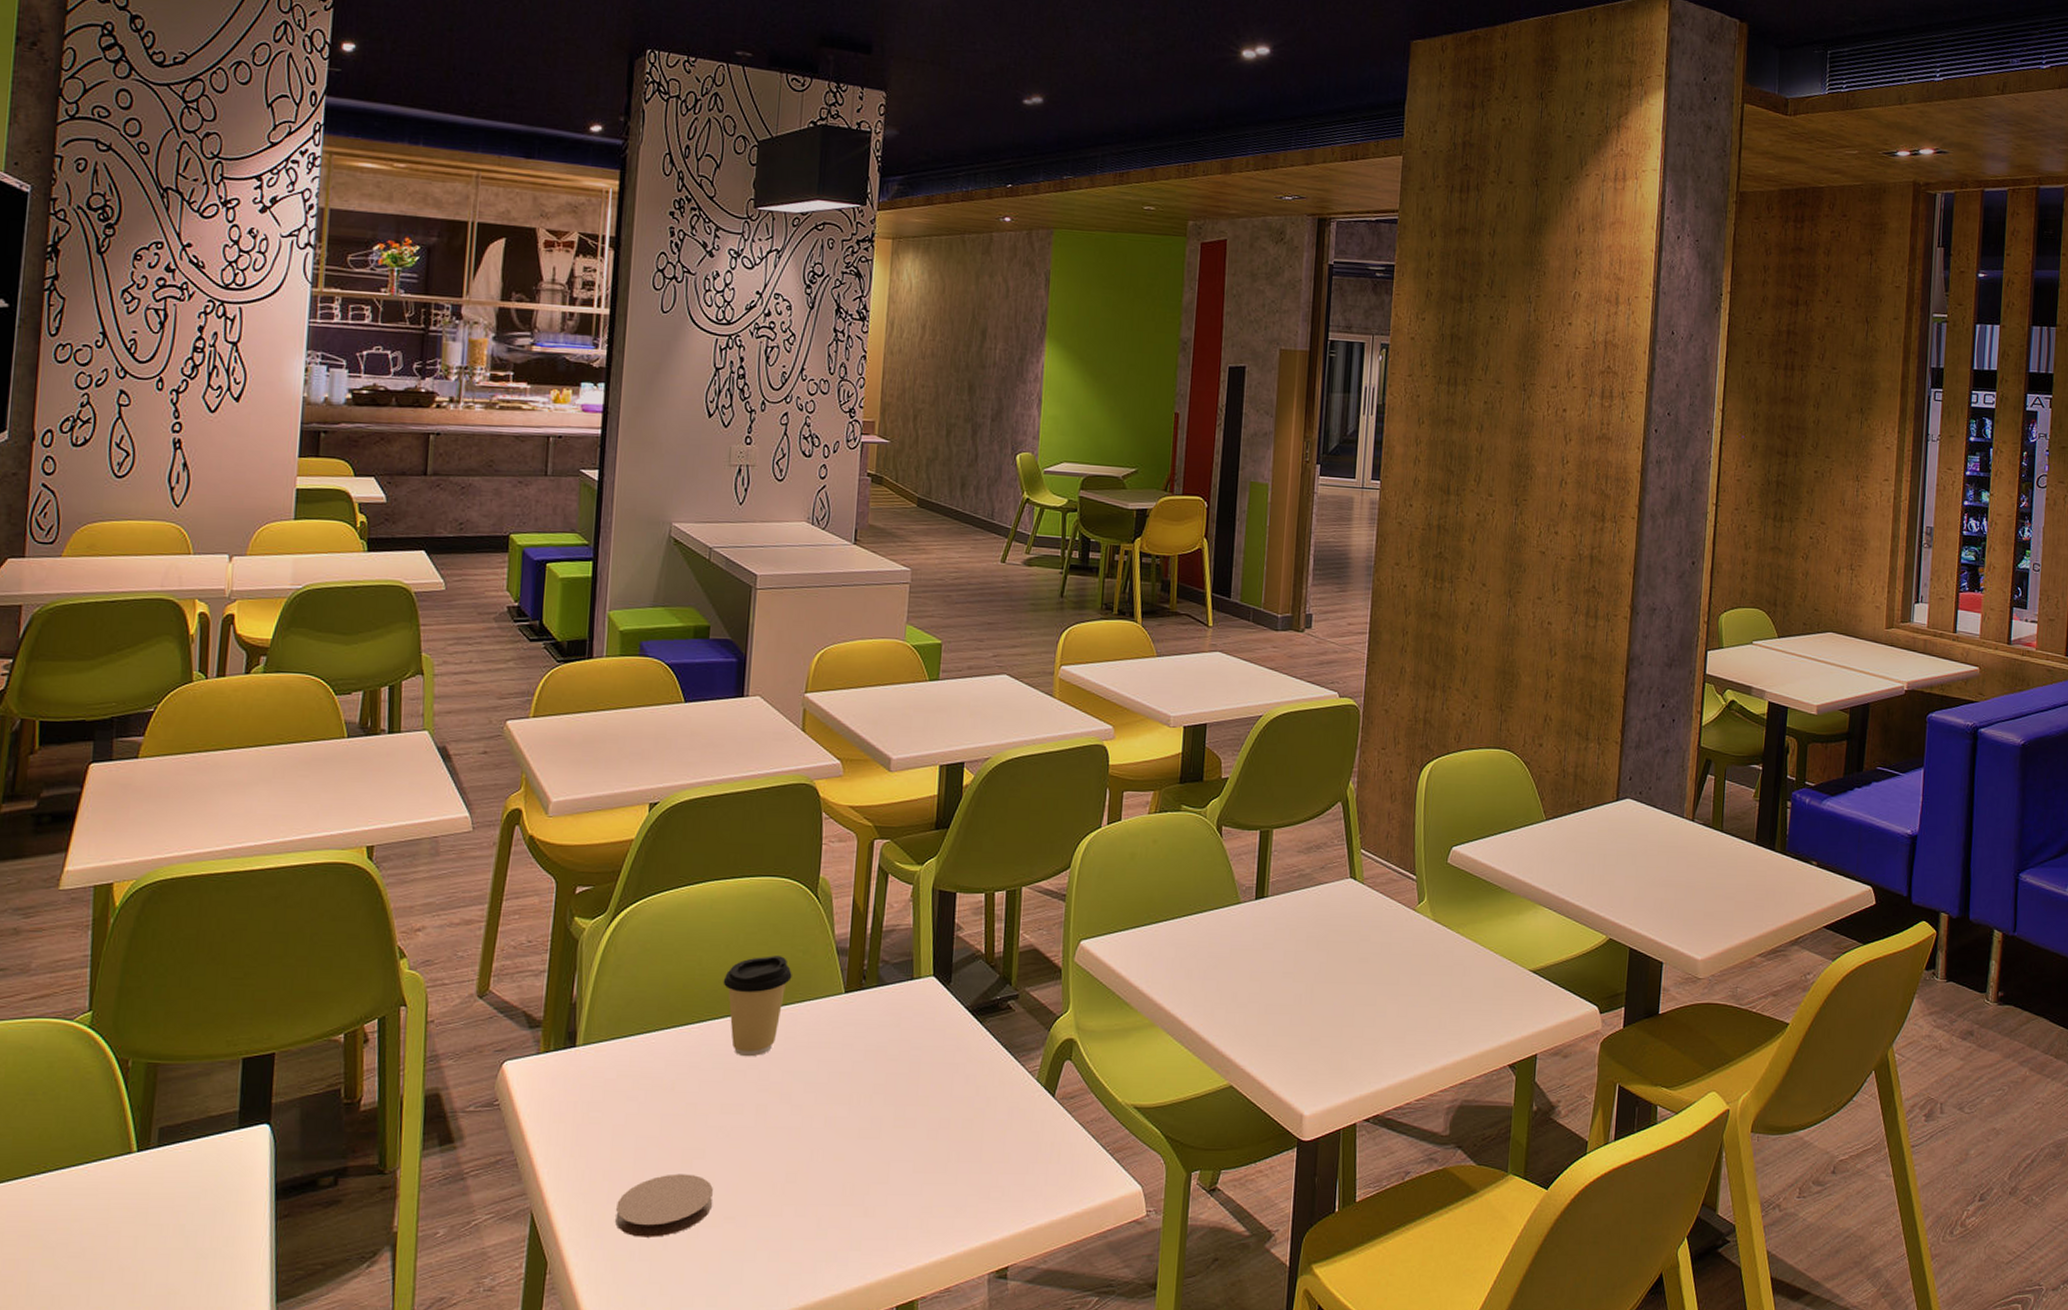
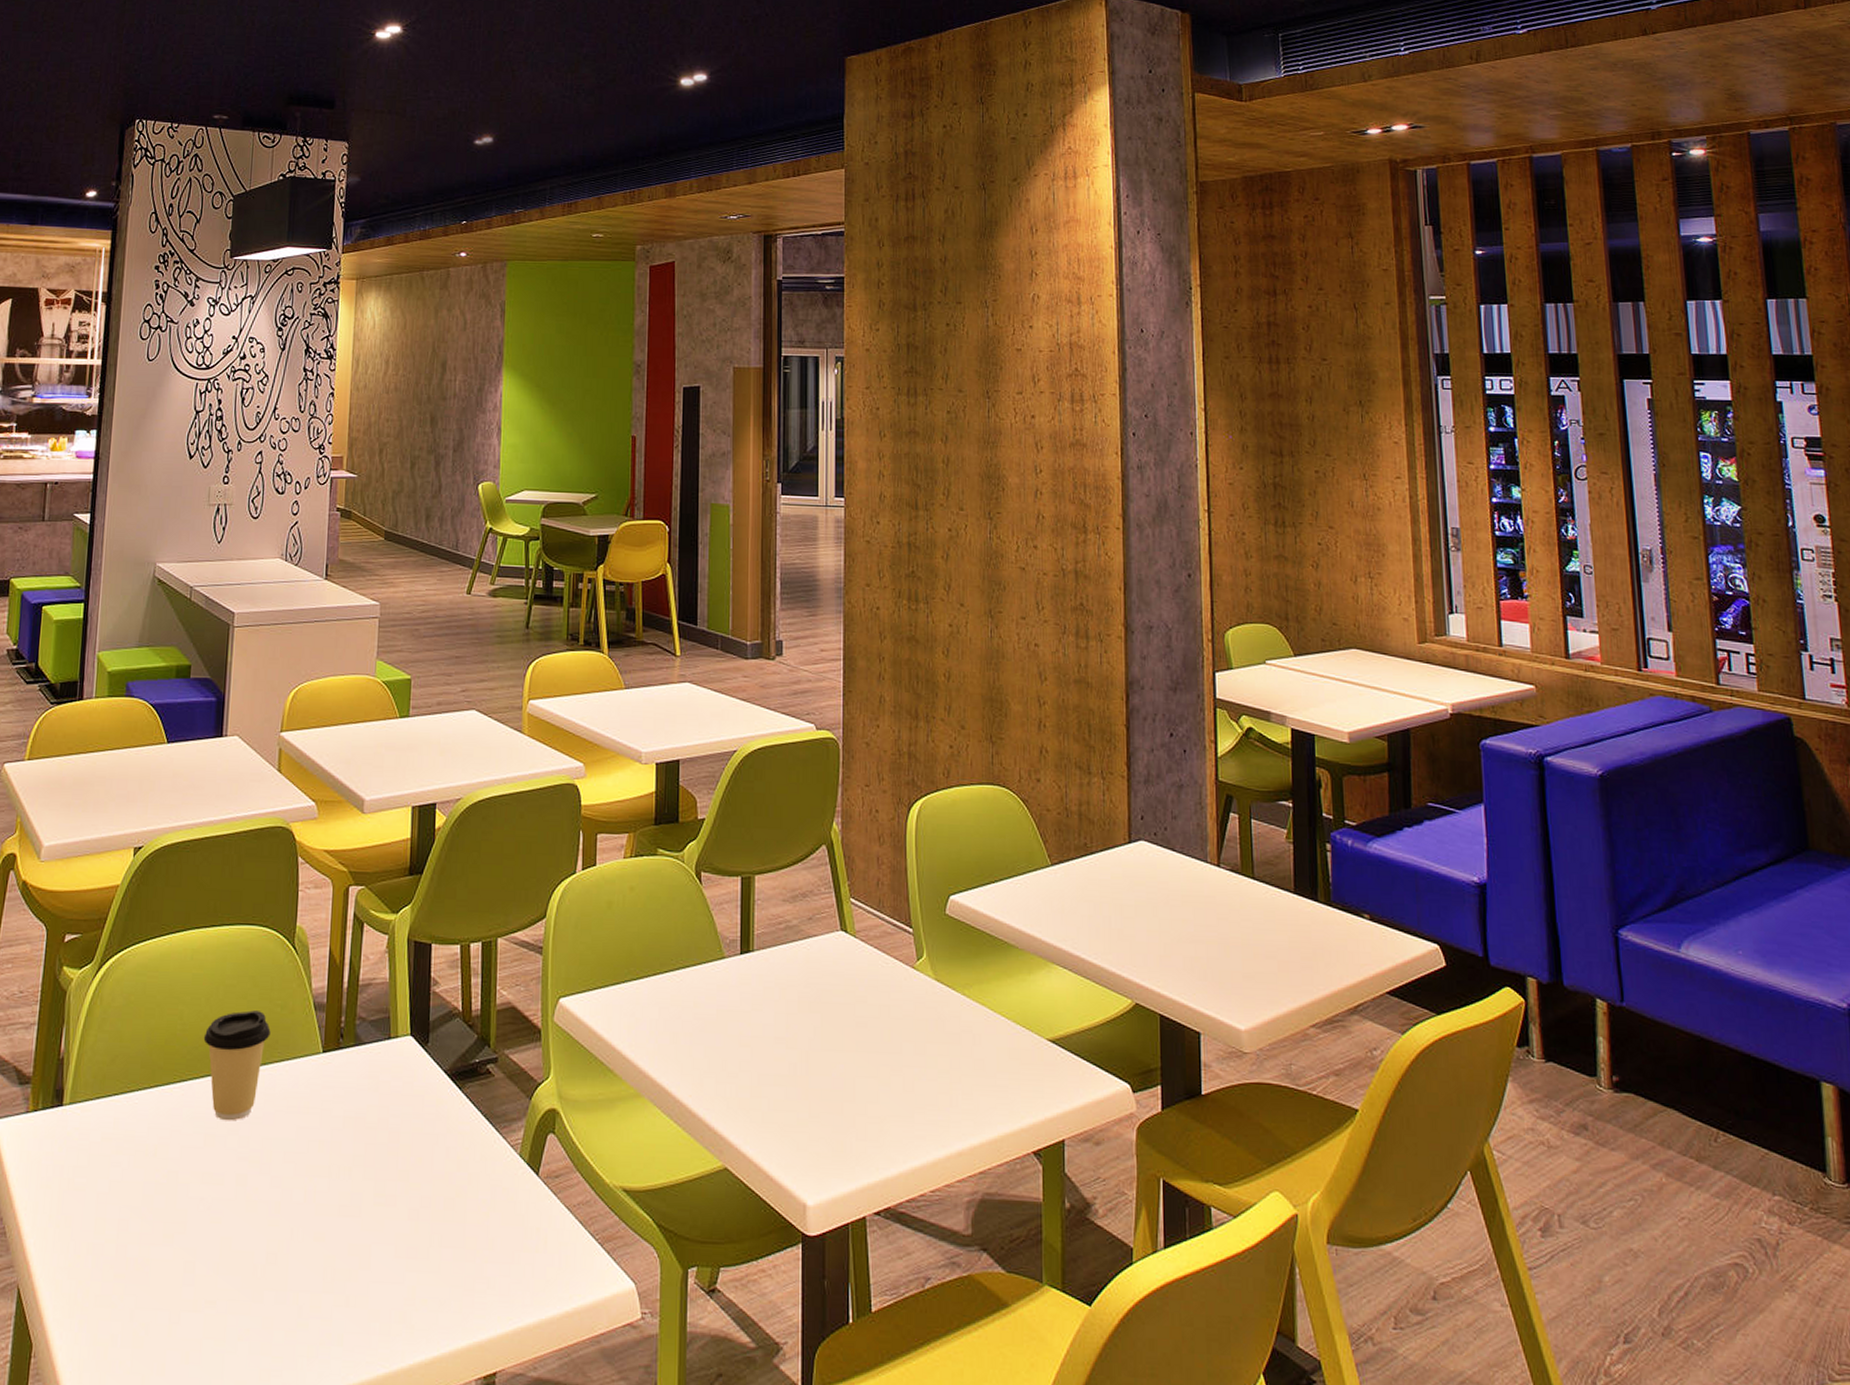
coaster: present [615,1173,713,1237] -> none [98,1249,194,1321]

